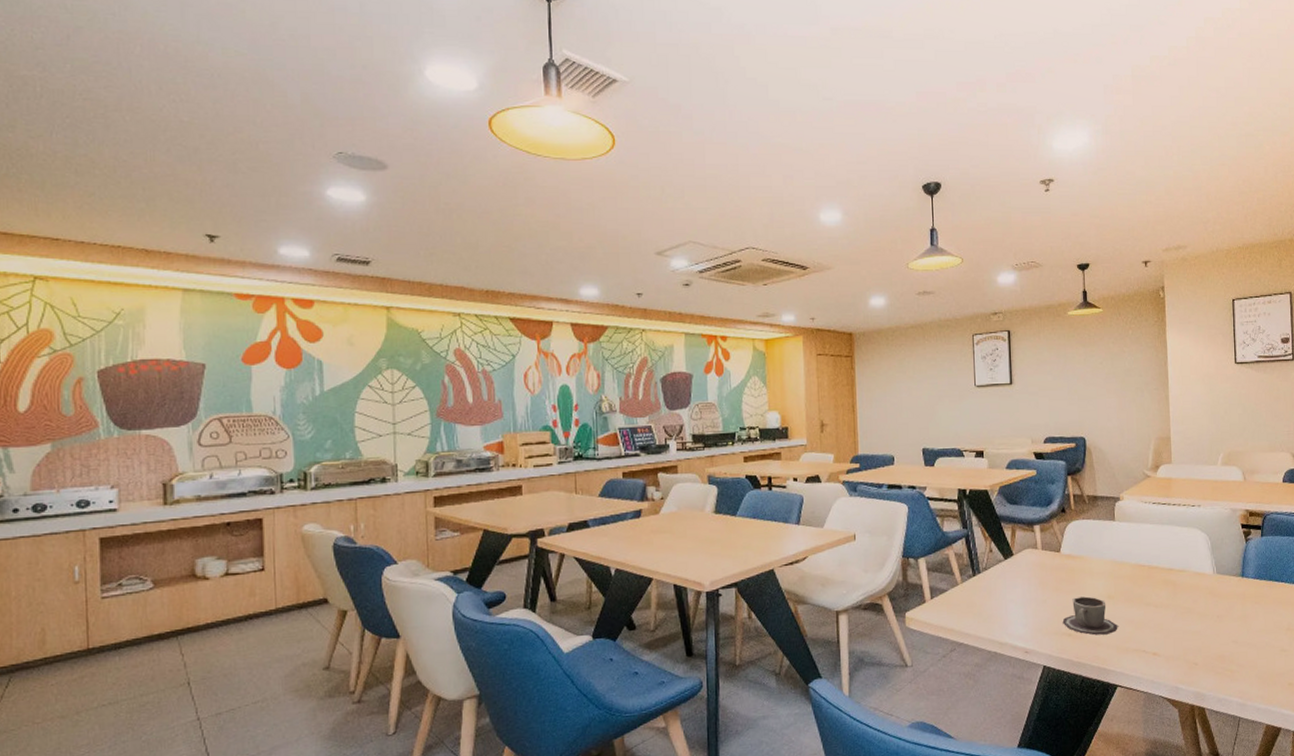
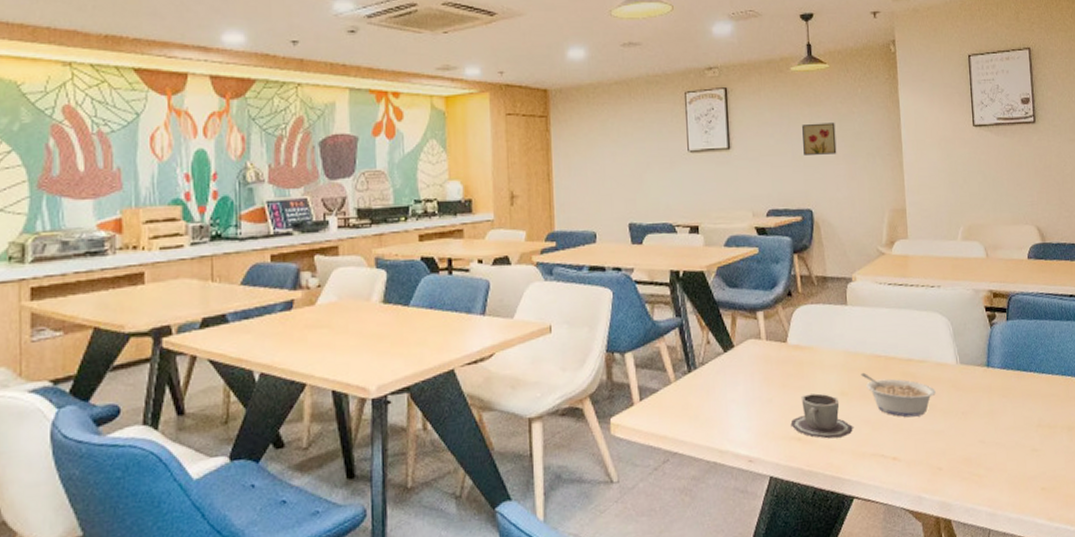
wall art: none [1077,361,1108,390] -> present [802,122,837,155]
legume: none [1126,579,1194,619] -> present [861,372,936,418]

